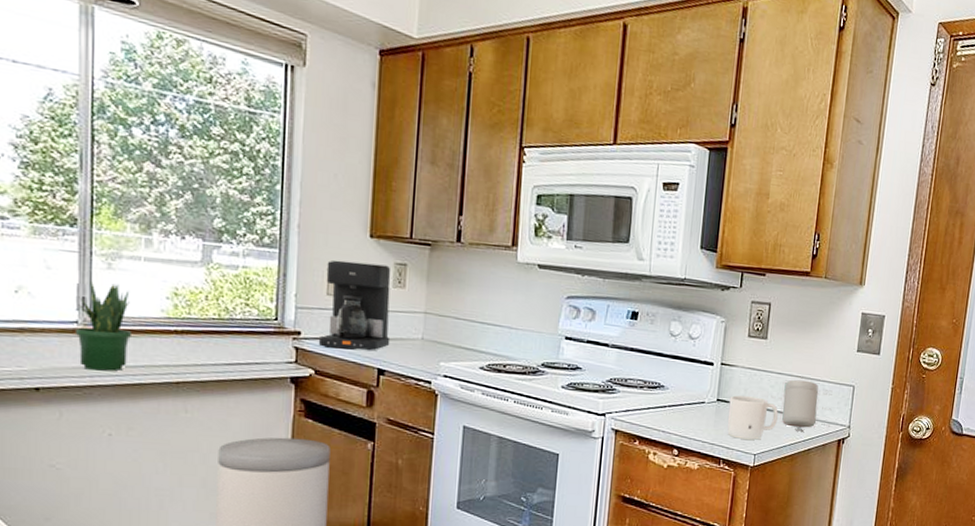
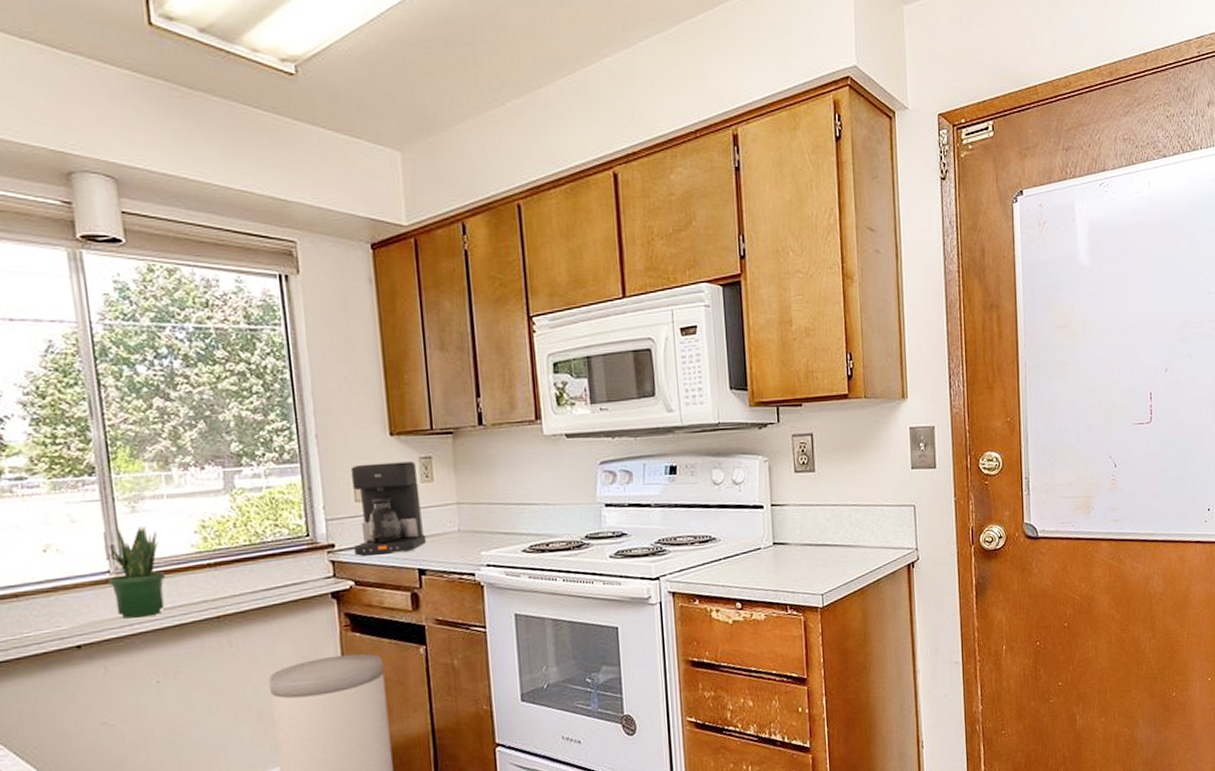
mug: present [727,395,779,440] -> none [786,533,841,581]
canister: present [771,376,833,432] -> none [829,504,896,563]

